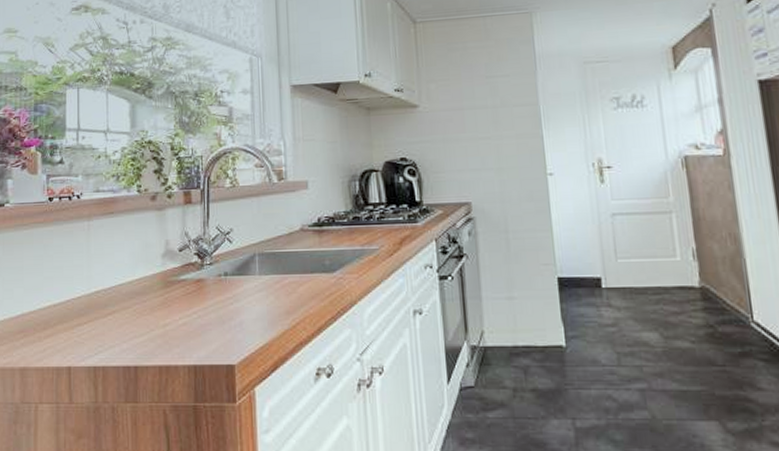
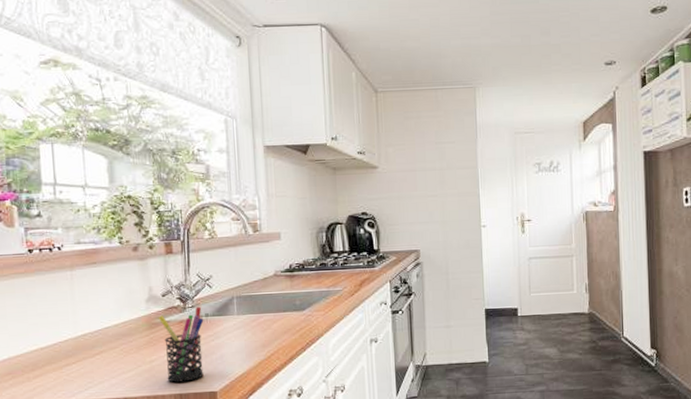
pen holder: none [174,263,223,351] -> present [158,306,204,383]

